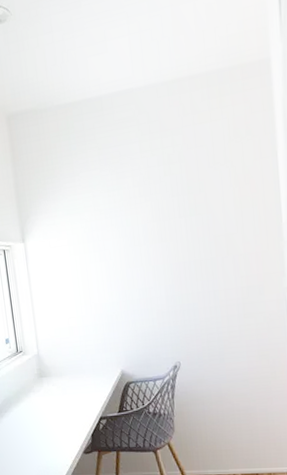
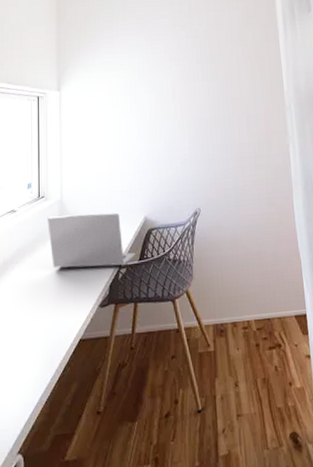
laptop: none [27,366,115,418] -> present [47,212,136,268]

